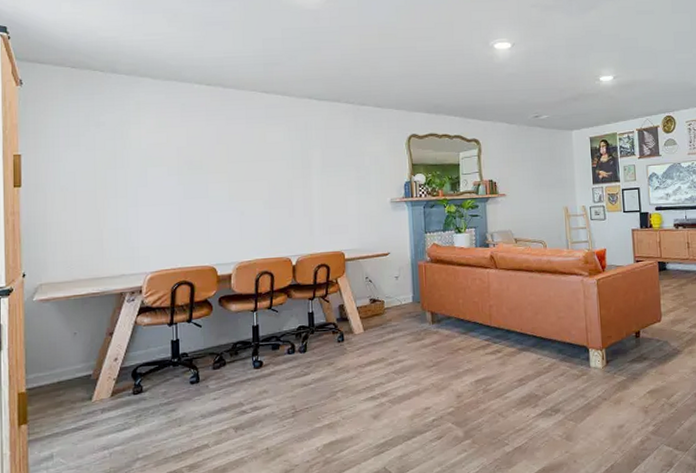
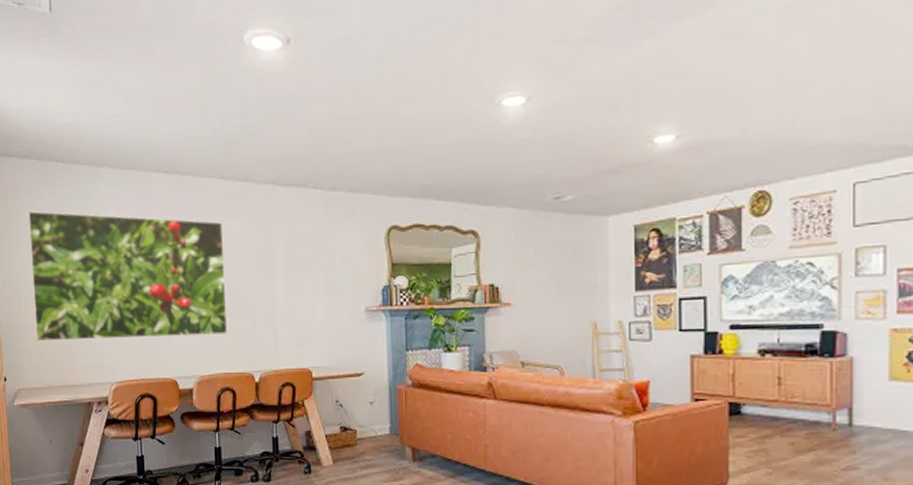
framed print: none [60,114,267,237] -> present [28,211,228,342]

